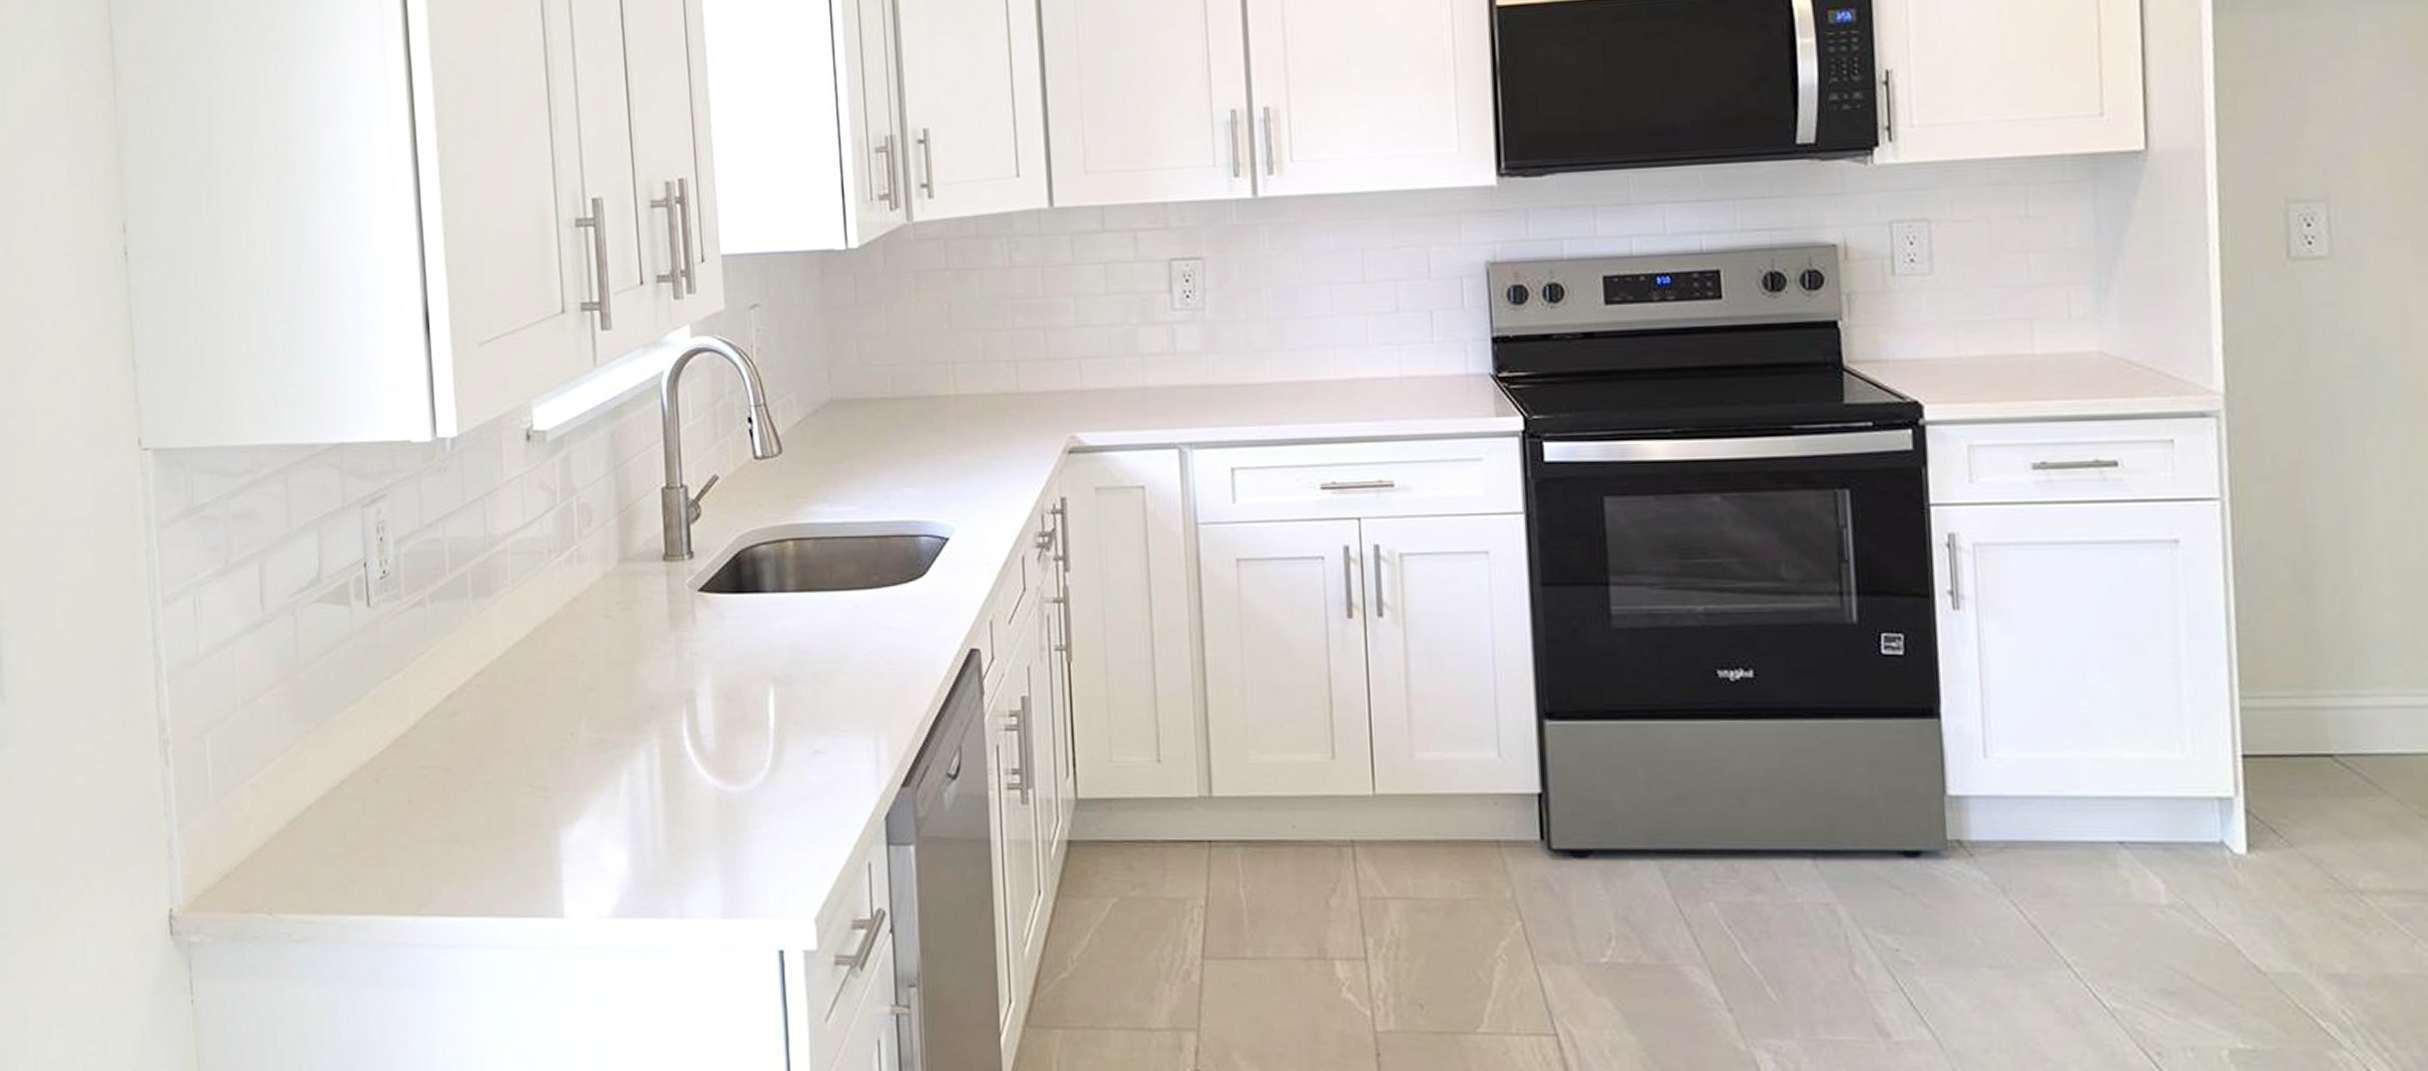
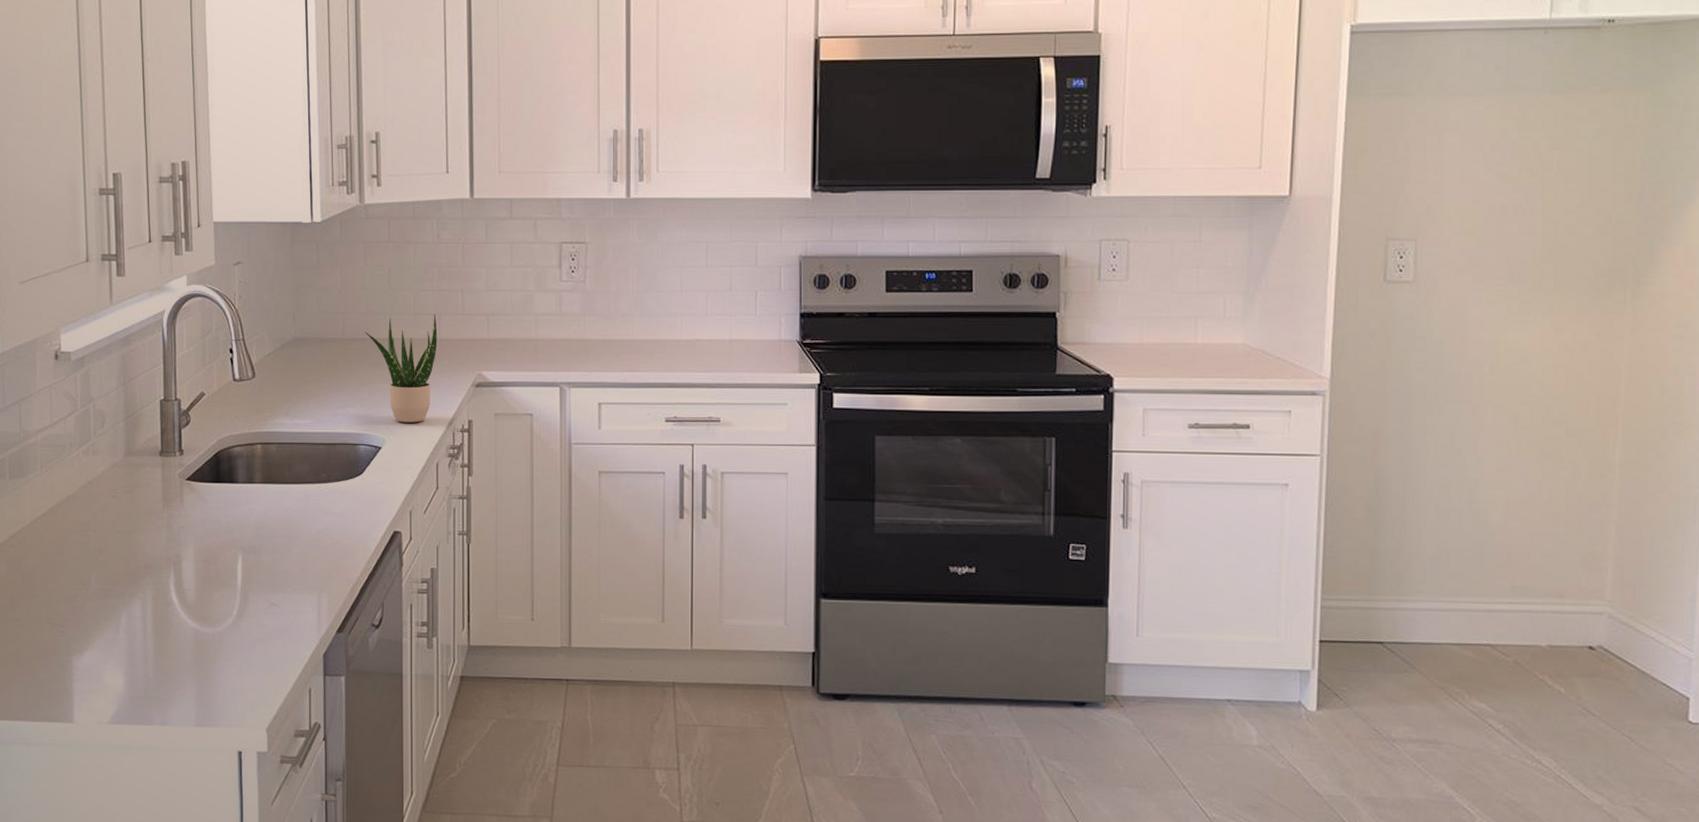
potted plant: none [920,359,1016,505] -> present [364,313,438,423]

